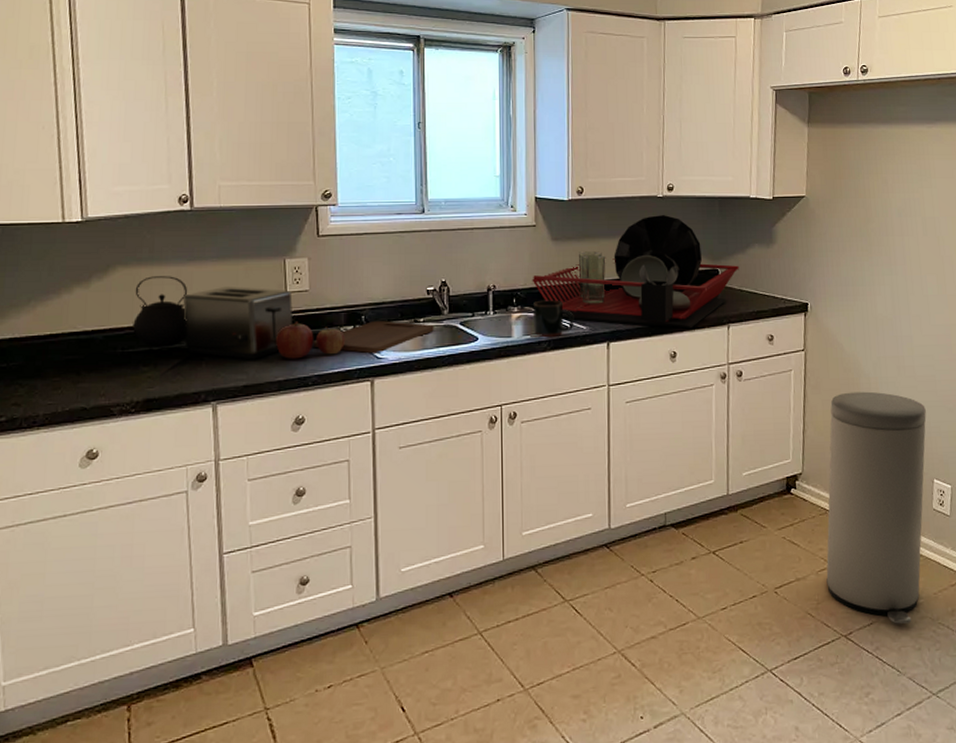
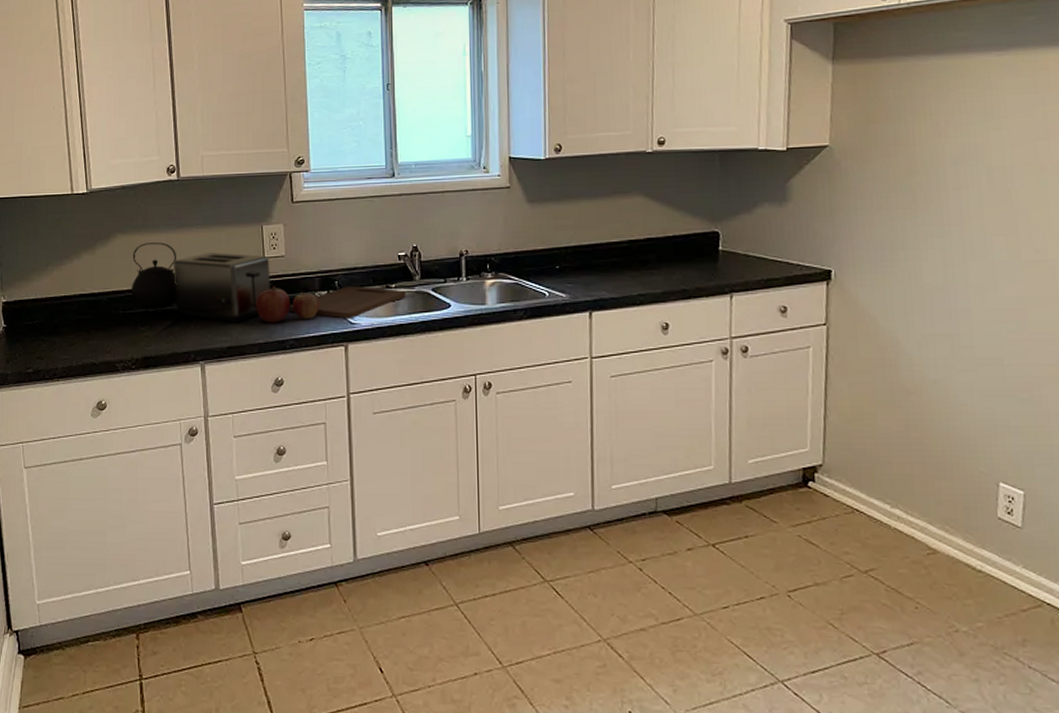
dish rack: present [532,215,739,329] -> none [506,172,745,298]
mug: present [532,300,574,337] -> none [507,265,553,305]
pedal bin: present [826,391,927,624] -> none [853,374,990,649]

